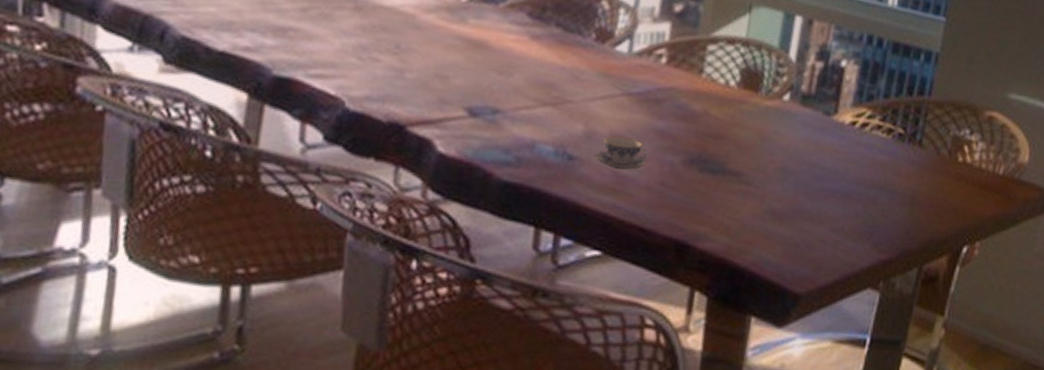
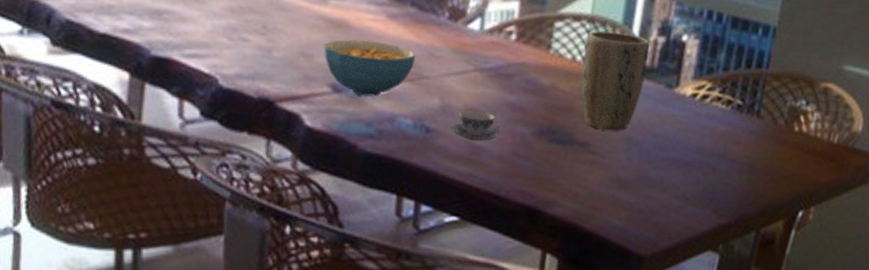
cereal bowl: none [460,61,559,122] -> present [323,39,415,97]
plant pot: none [734,55,807,160] -> present [581,31,650,131]

